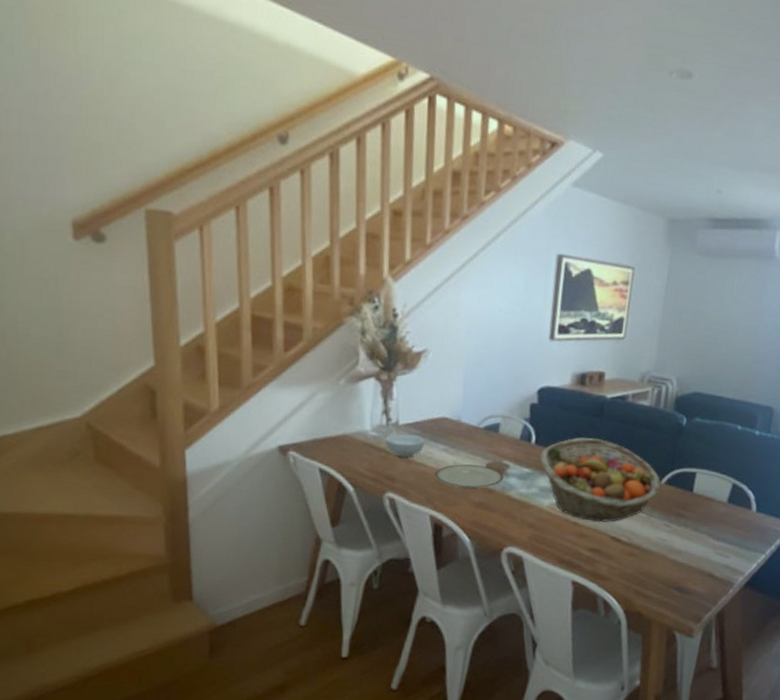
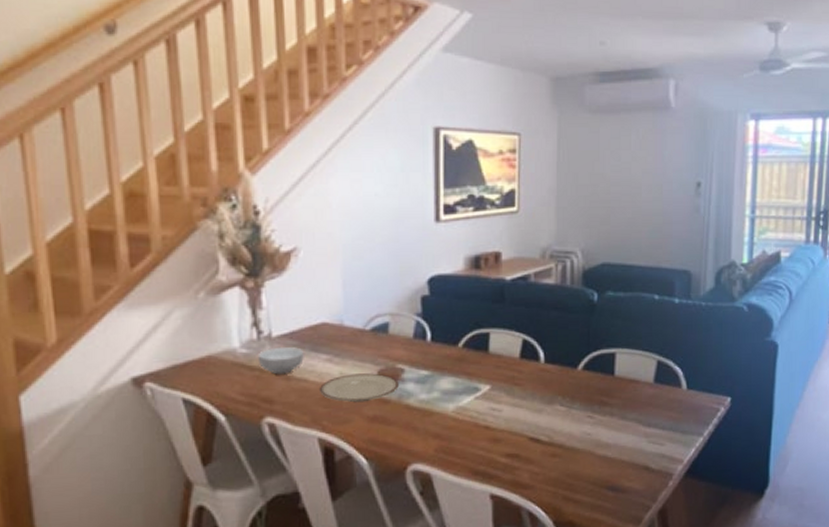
fruit basket: present [540,437,661,522] -> none [439,326,578,422]

